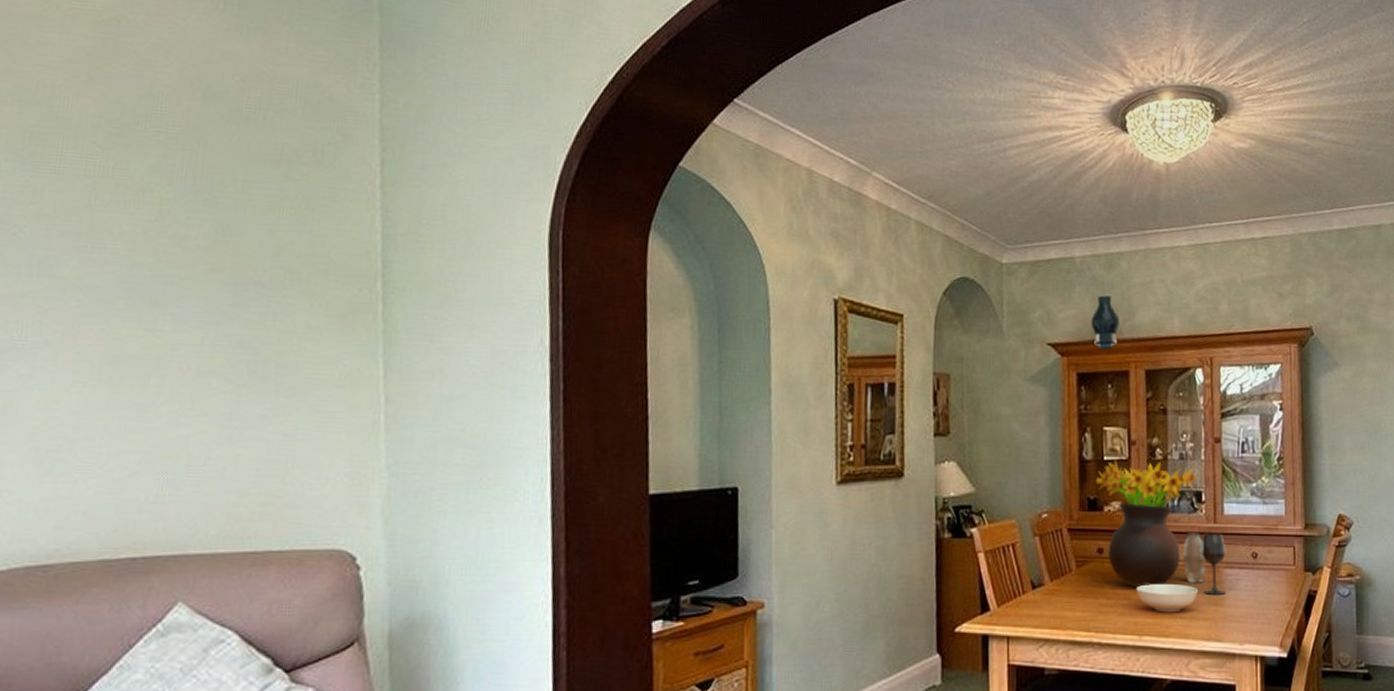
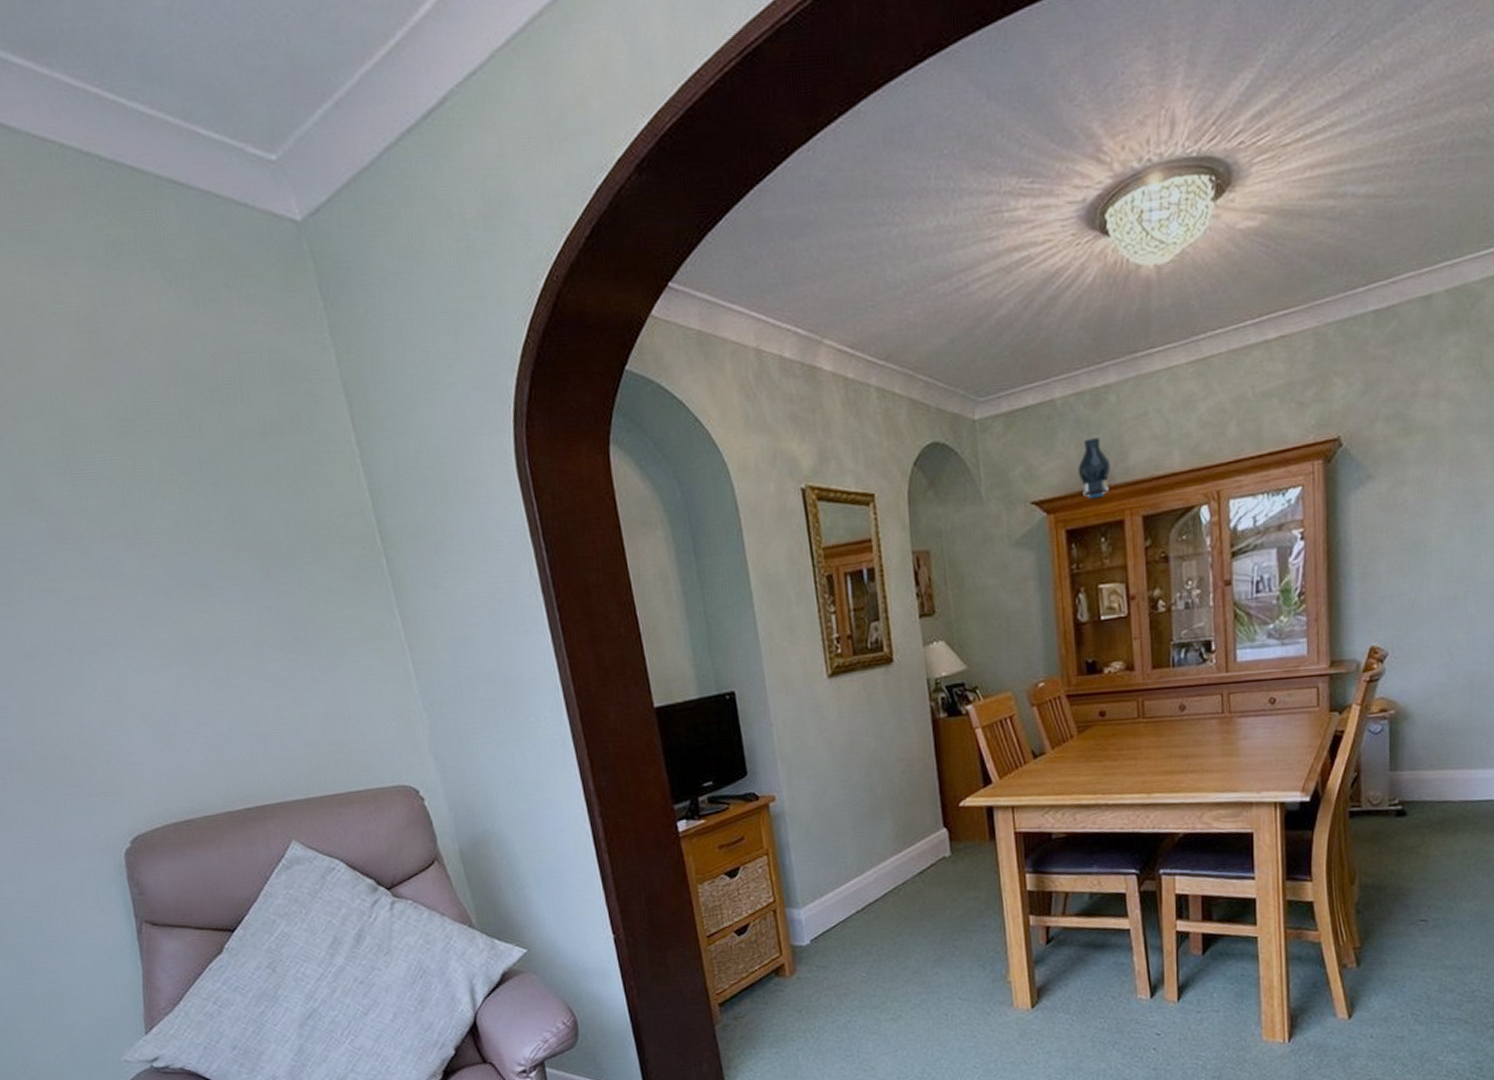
flower arrangement: present [1096,459,1198,587] -> none [1094,614,1206,746]
bowl: present [1136,584,1199,613] -> none [1143,738,1211,769]
vase: present [1182,533,1206,583] -> none [1192,684,1218,737]
wine glass: present [1202,533,1226,595] -> none [1213,682,1240,746]

